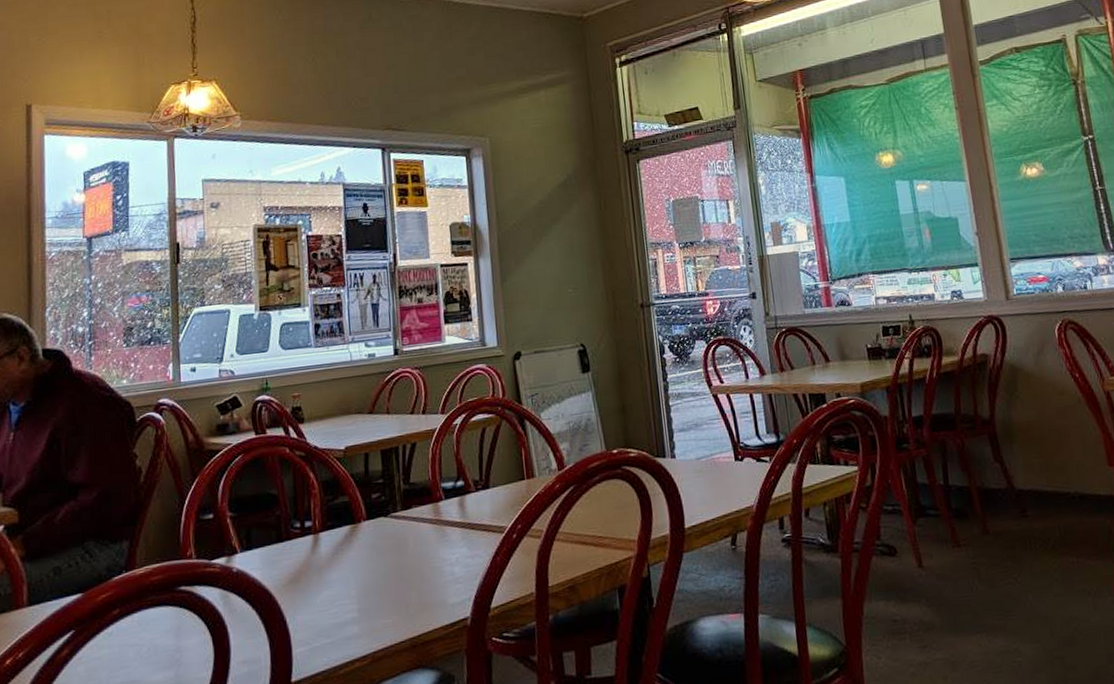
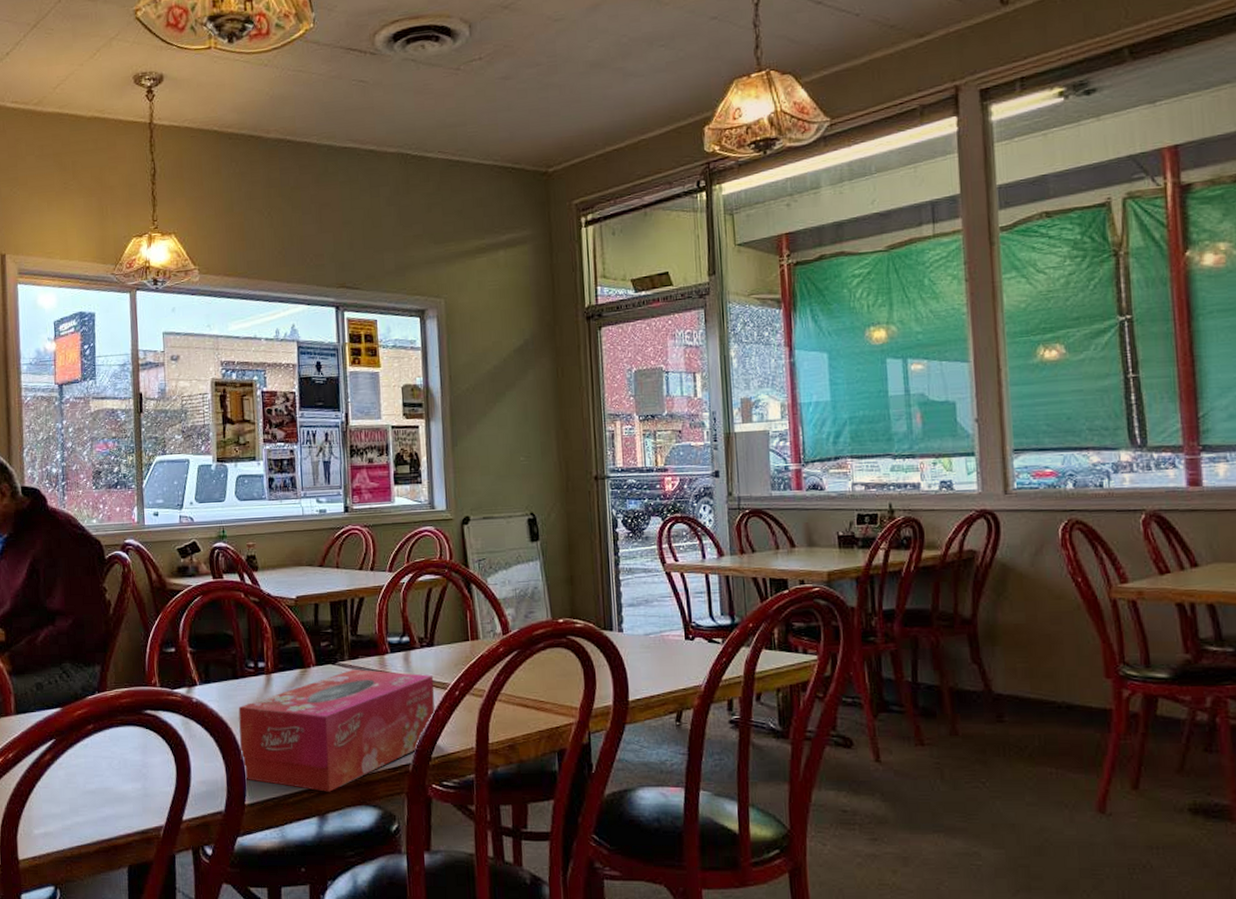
tissue box: none [283,519,492,659] -> present [238,670,435,792]

